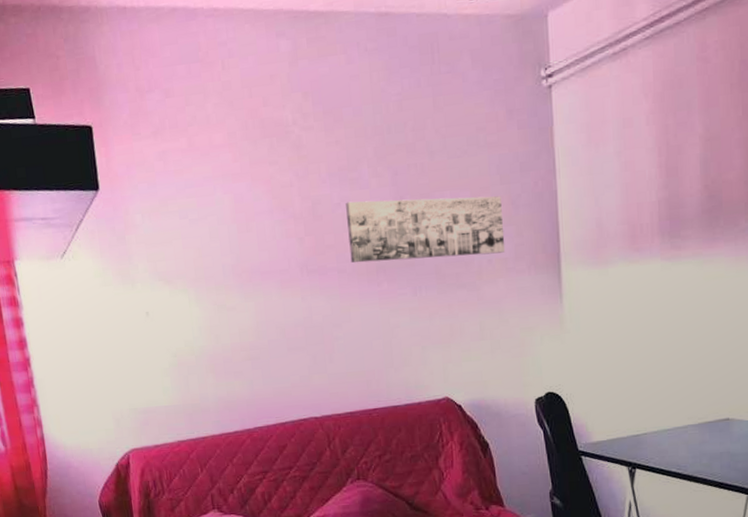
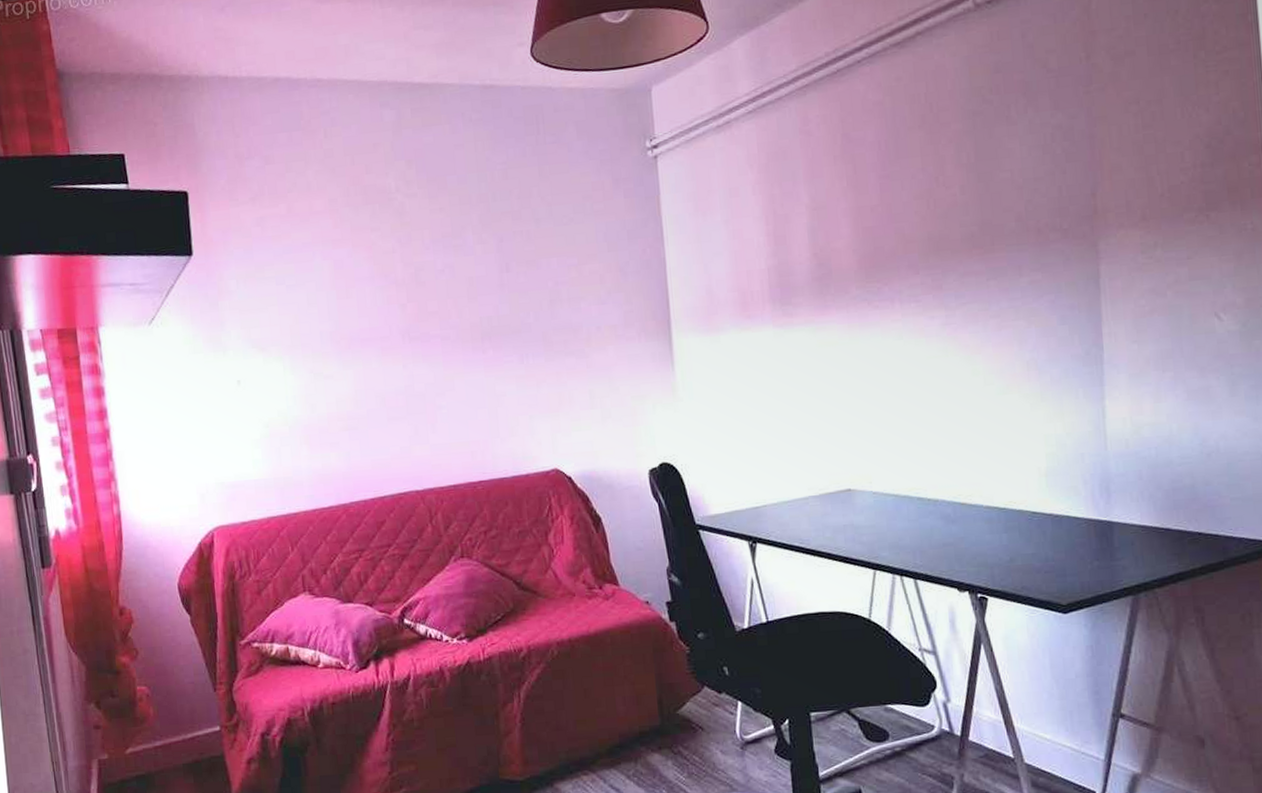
wall art: present [346,196,506,263] -> none [450,263,615,330]

